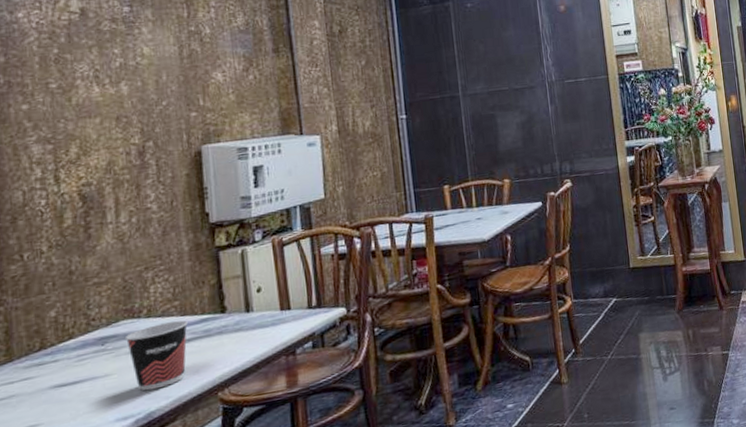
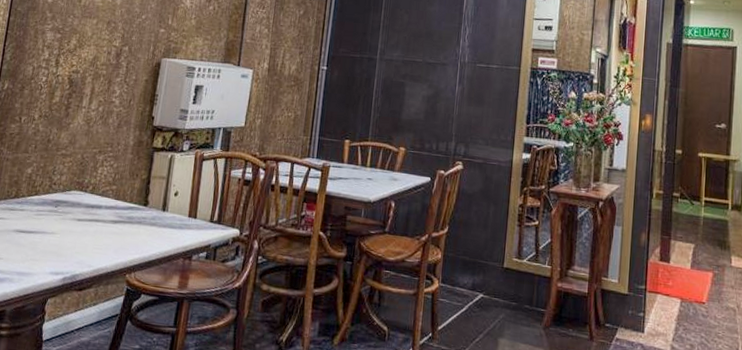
cup: present [124,320,188,391] -> none [71,201,118,257]

